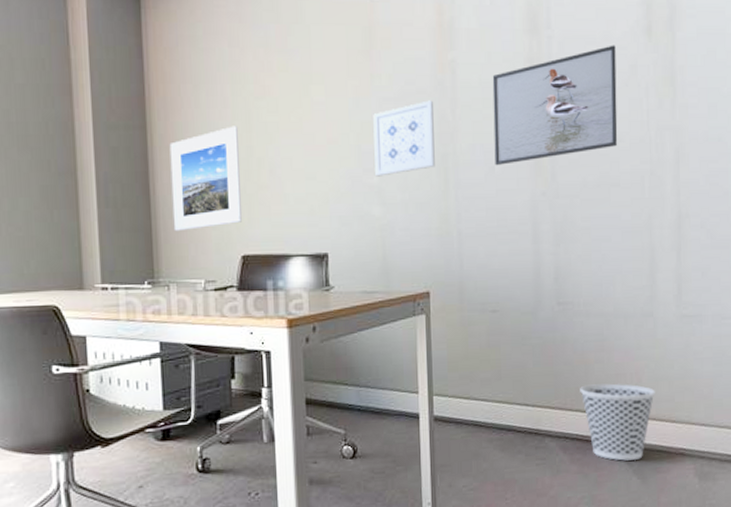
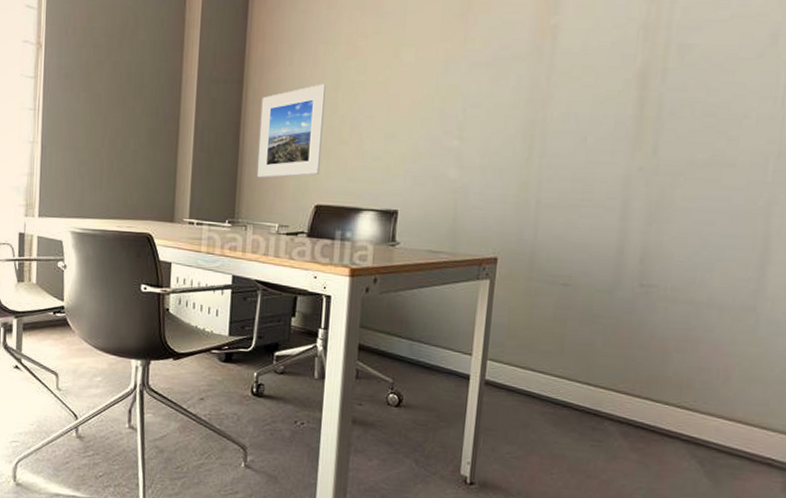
wall art: present [373,100,435,177] -> none [456,66,528,140]
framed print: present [492,45,618,166] -> none [588,11,755,137]
wastebasket: present [580,383,655,461] -> none [653,373,746,461]

